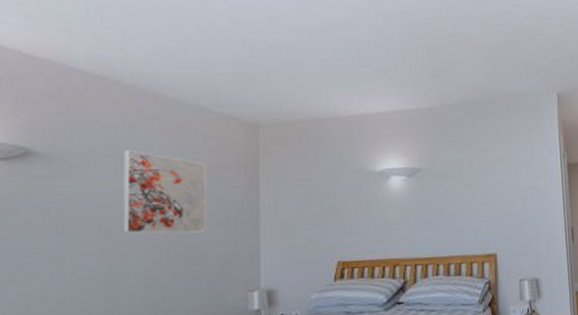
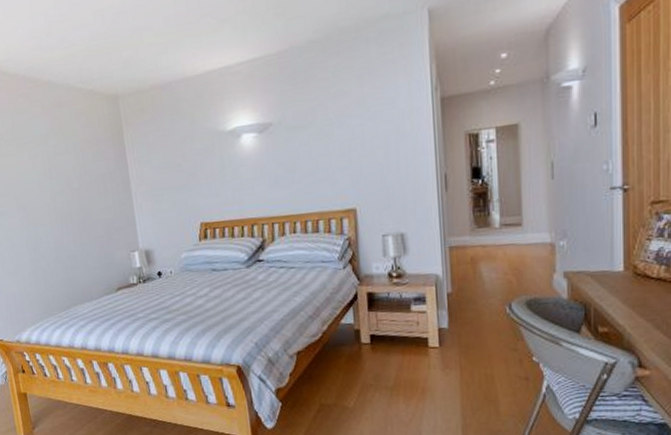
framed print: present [123,149,206,234] -> none [21,133,91,206]

